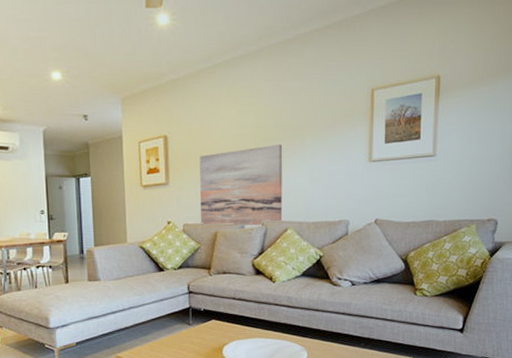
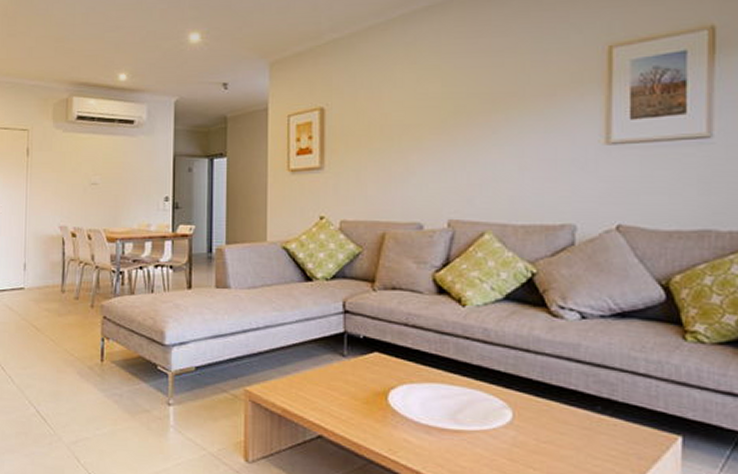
wall art: present [199,144,283,226] -> none [363,120,479,227]

